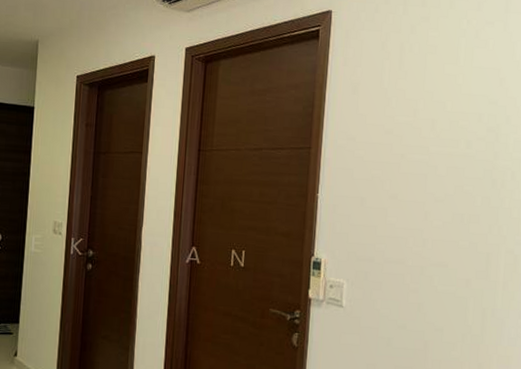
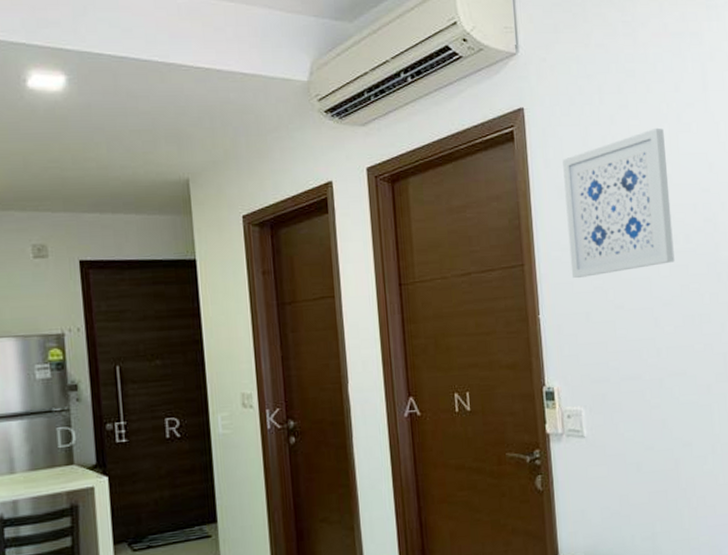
wall art: none [353,41,461,166] -> present [563,127,675,278]

